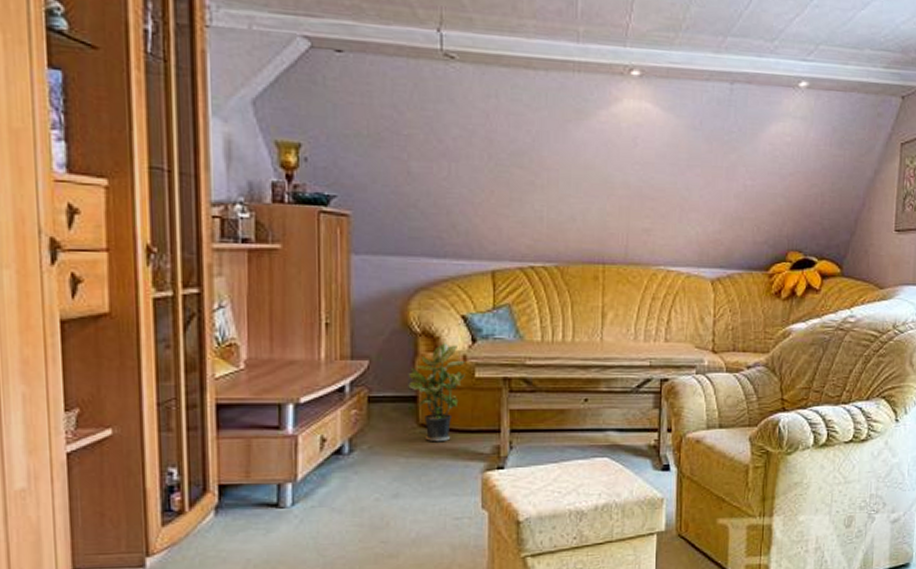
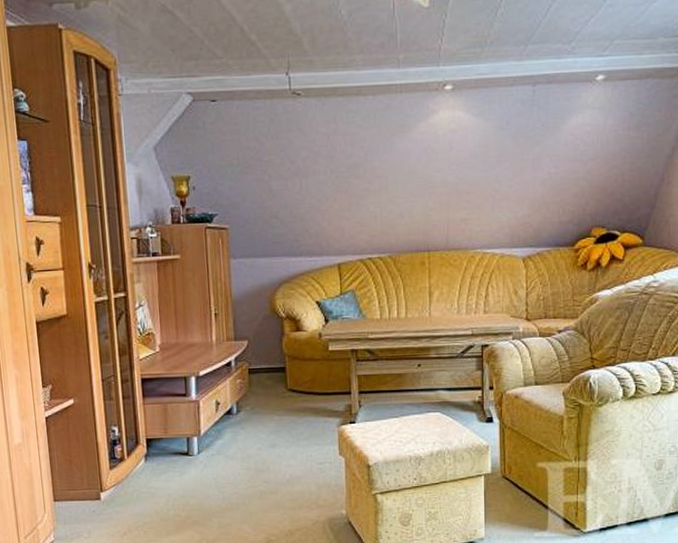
potted plant: present [408,341,465,442] -> none [278,323,321,403]

